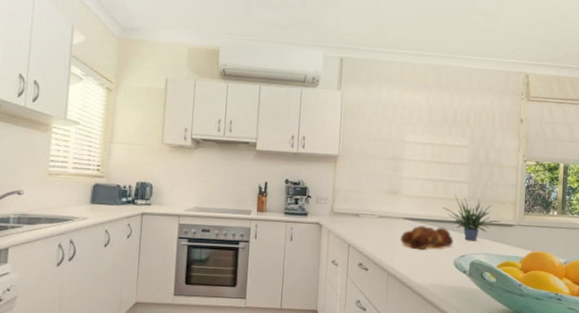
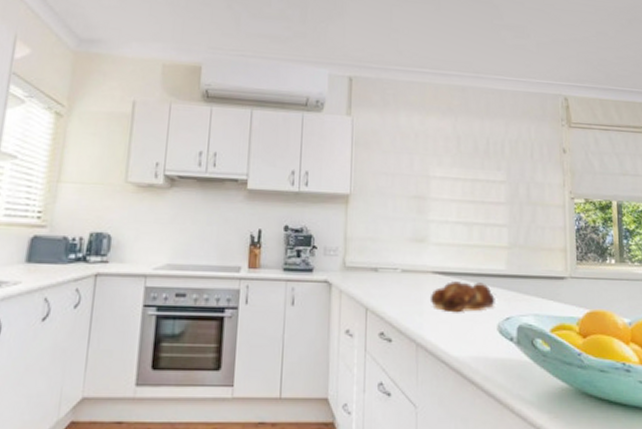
potted plant: present [442,194,502,241] -> none [479,240,551,299]

